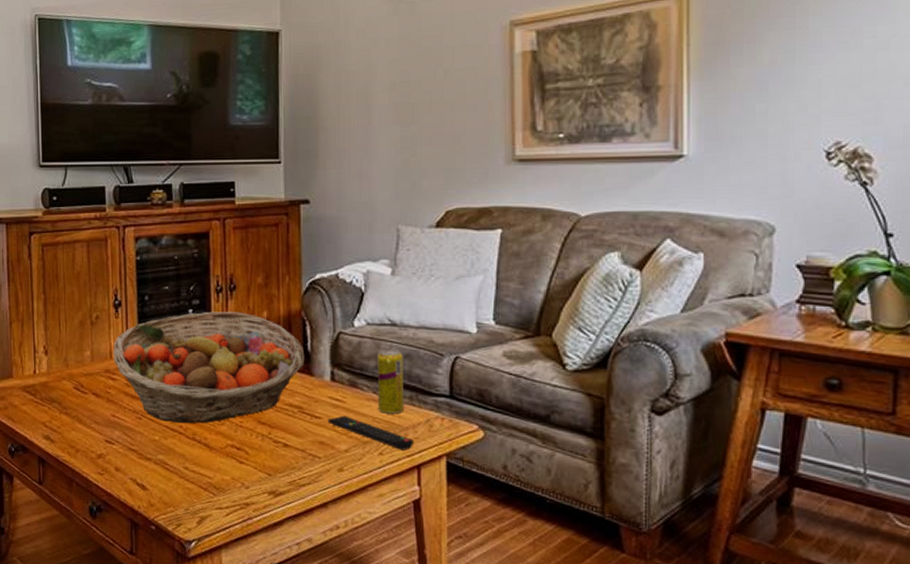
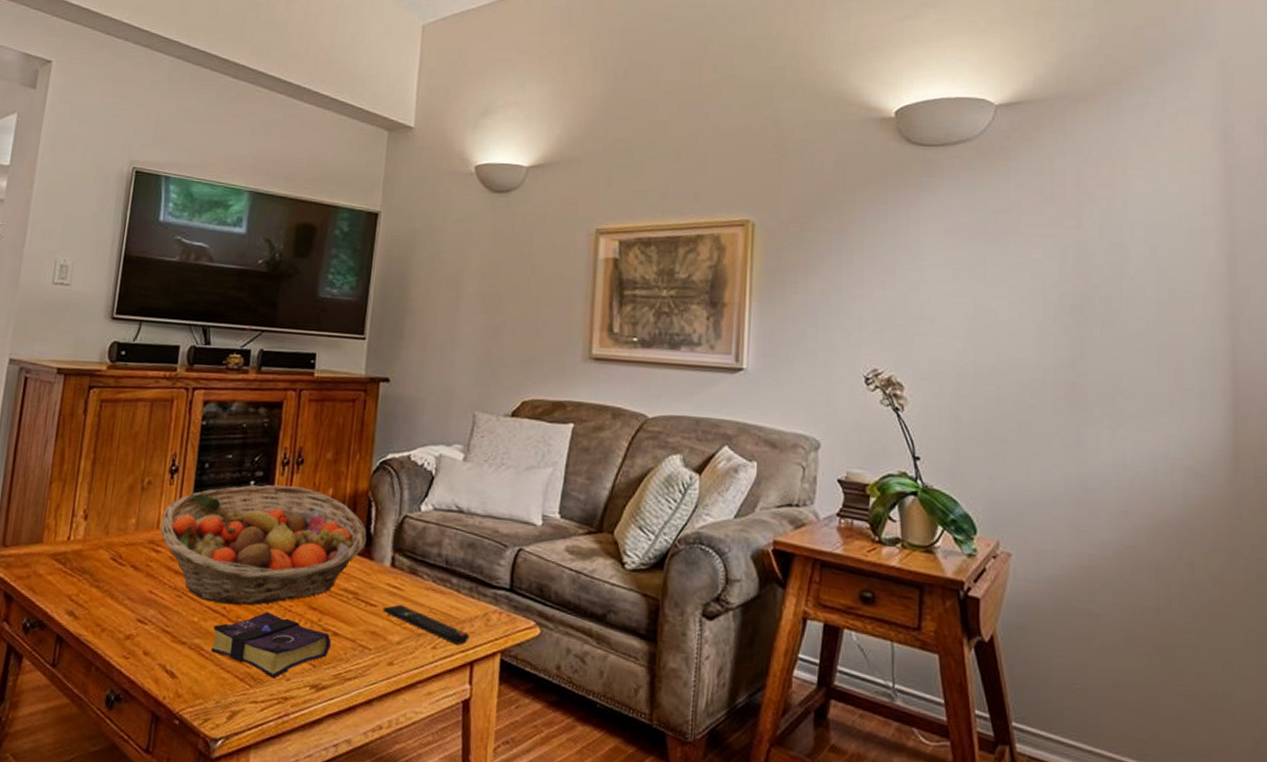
book: none [174,428,282,487] -> present [211,612,331,678]
beverage can: present [378,349,404,414] -> none [436,536,467,606]

